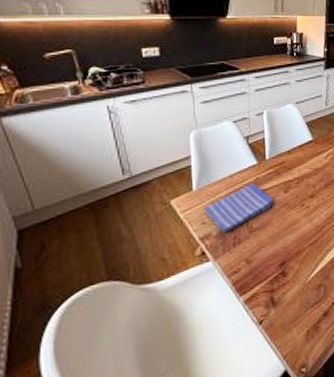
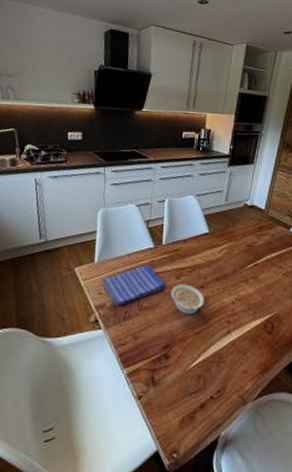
legume: none [281,196,316,227] -> present [171,284,205,315]

